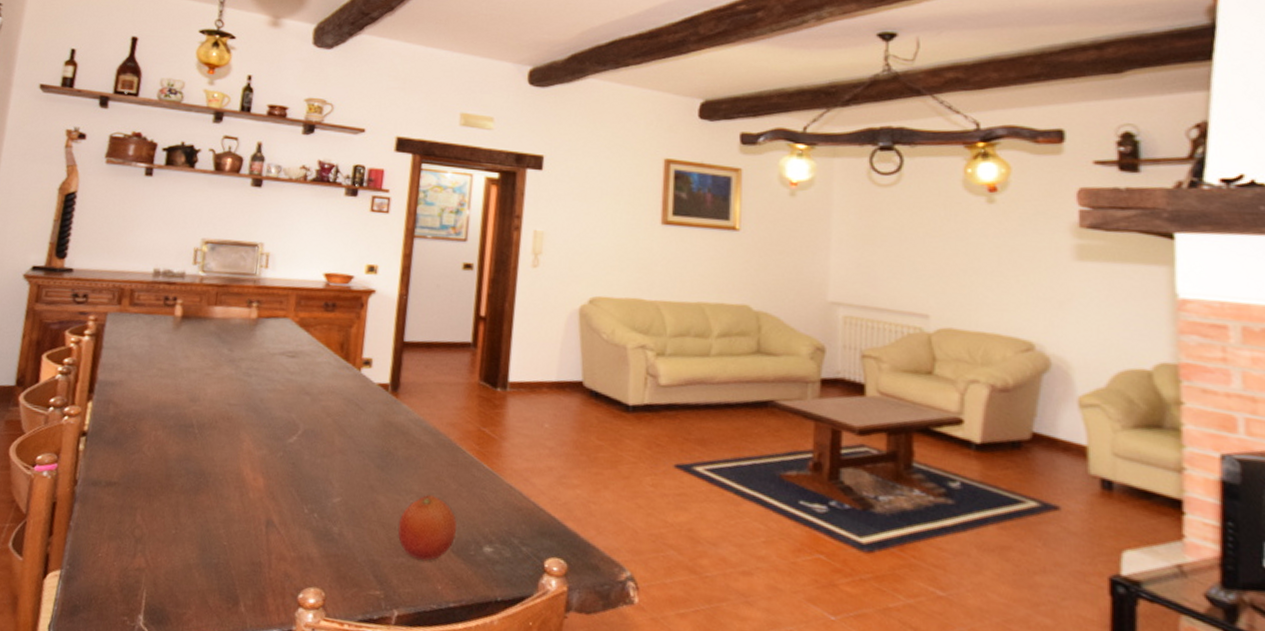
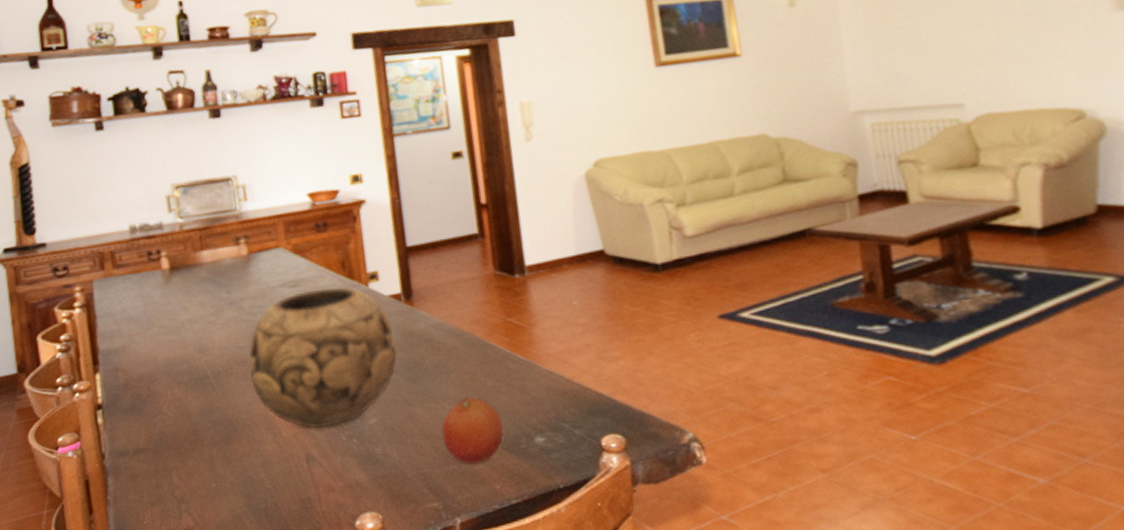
decorative bowl: none [230,363,374,498] -> present [248,287,397,429]

